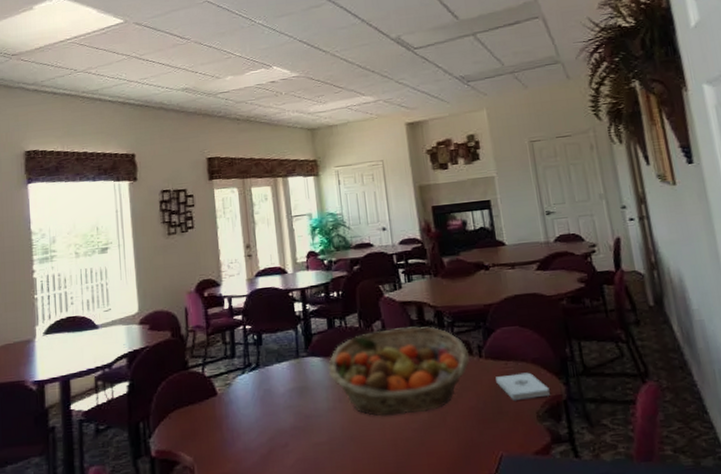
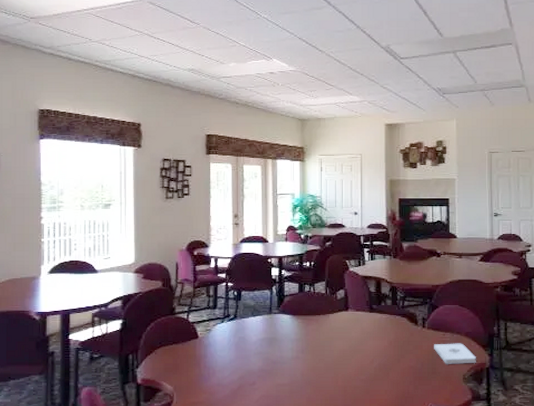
fruit basket: present [328,326,469,417] -> none [296,297,414,368]

